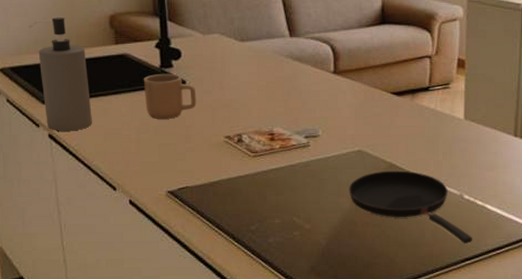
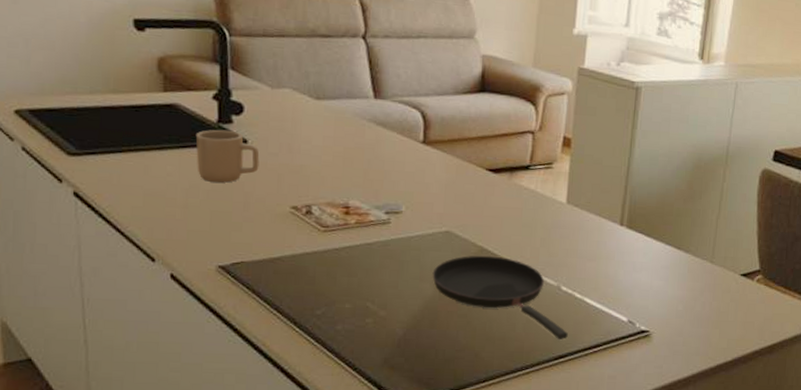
soap dispenser: present [28,17,92,131] -> none [55,54,130,190]

